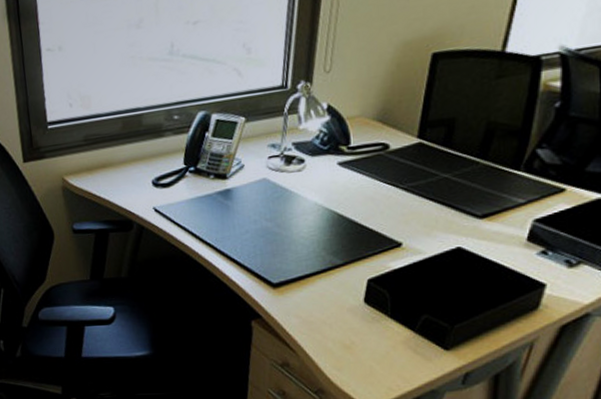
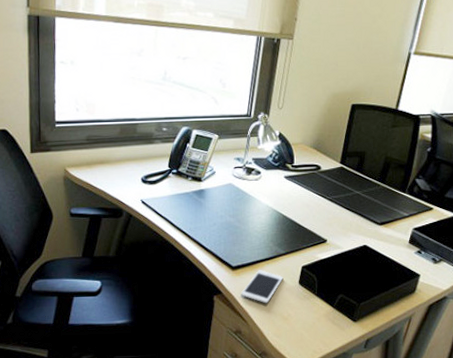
cell phone: none [286,286,343,329] -> present [240,270,283,304]

